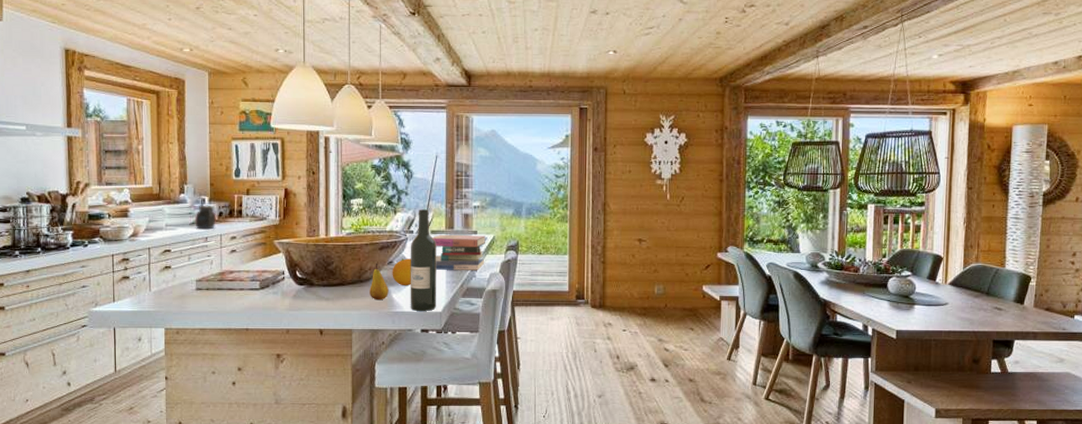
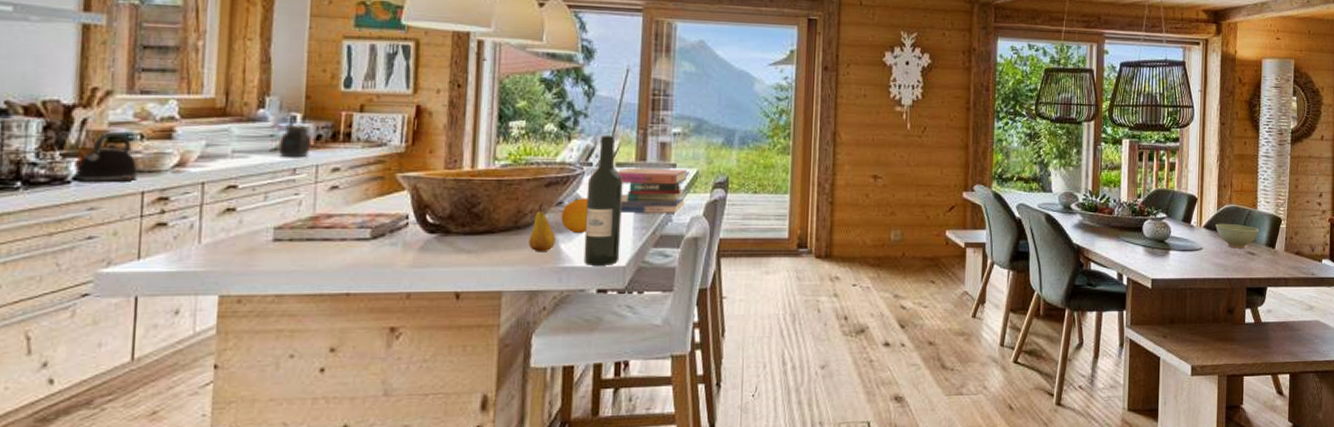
kettle: none [73,213,109,249] -> present [77,132,138,183]
bowl: none [961,280,1007,304] -> present [1215,223,1259,248]

